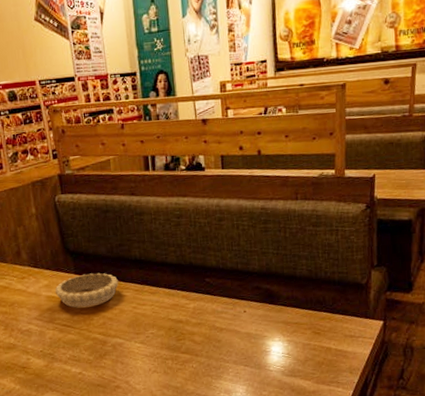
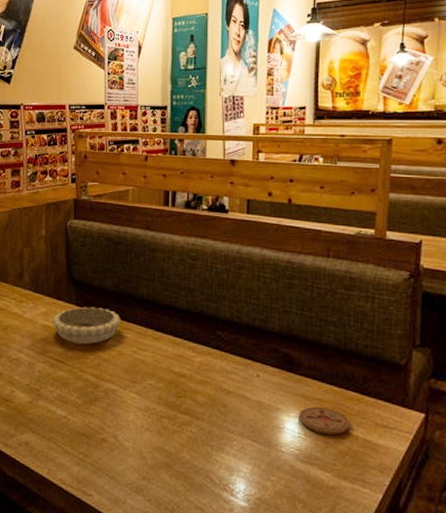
coaster: none [281,329,325,351] -> present [299,407,351,435]

